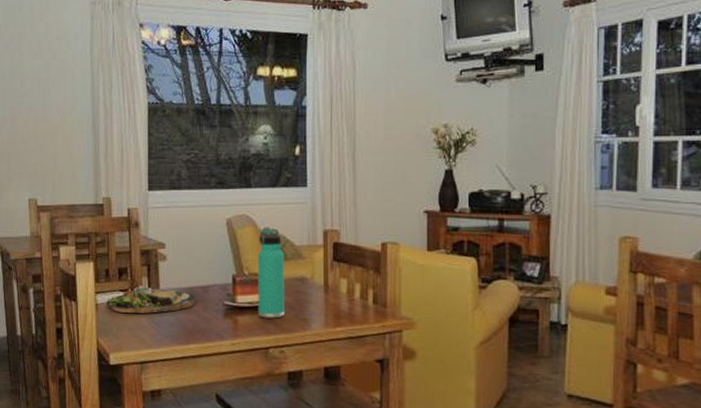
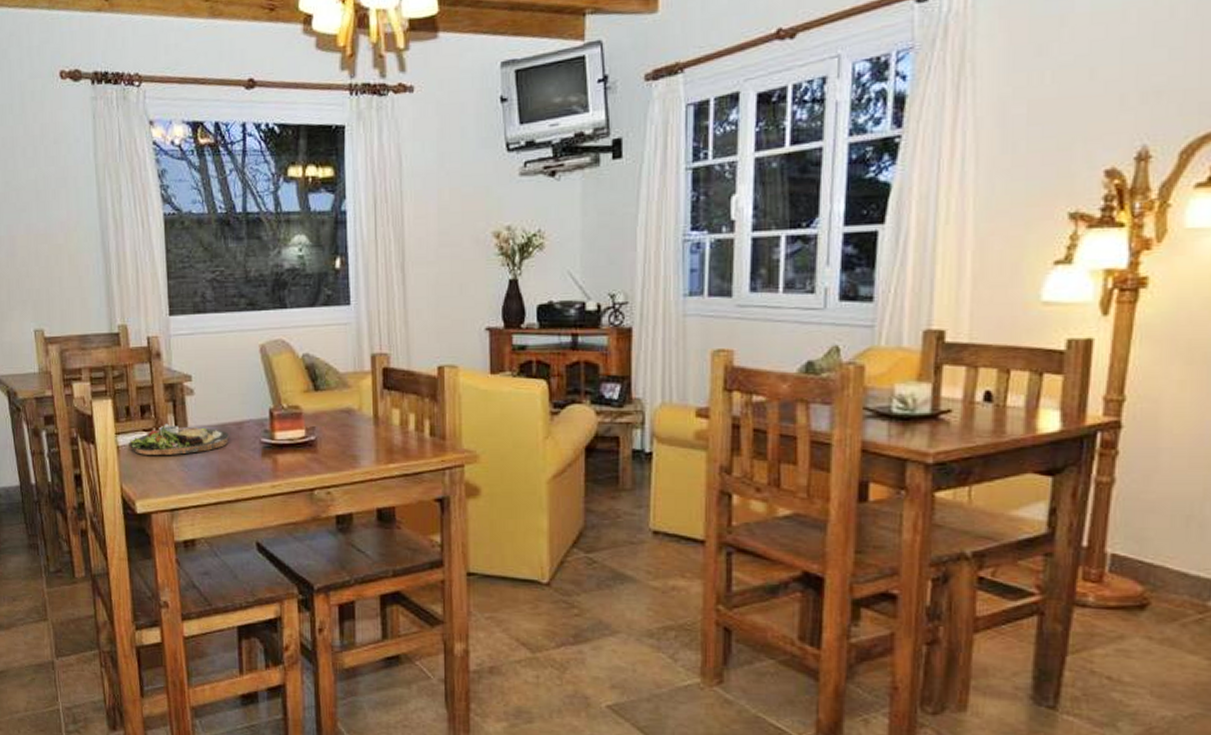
thermos bottle: present [257,228,285,319] -> none [296,354,330,456]

